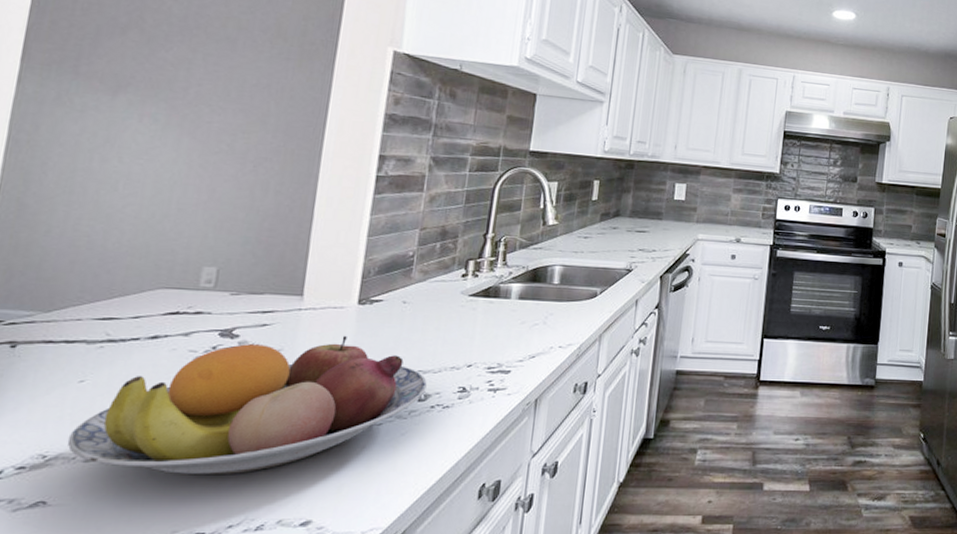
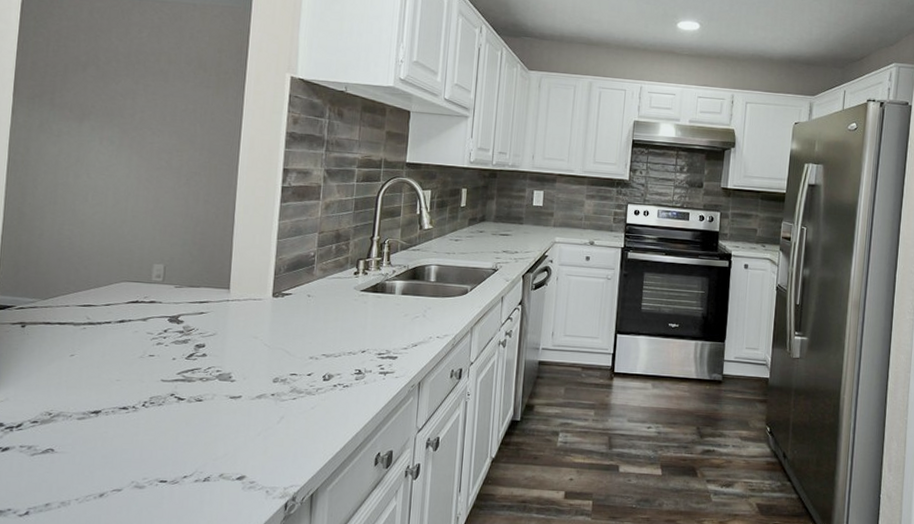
fruit bowl: present [66,335,427,474] -> none [65,323,330,435]

